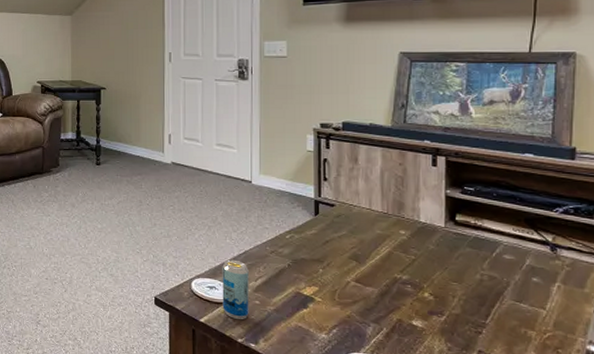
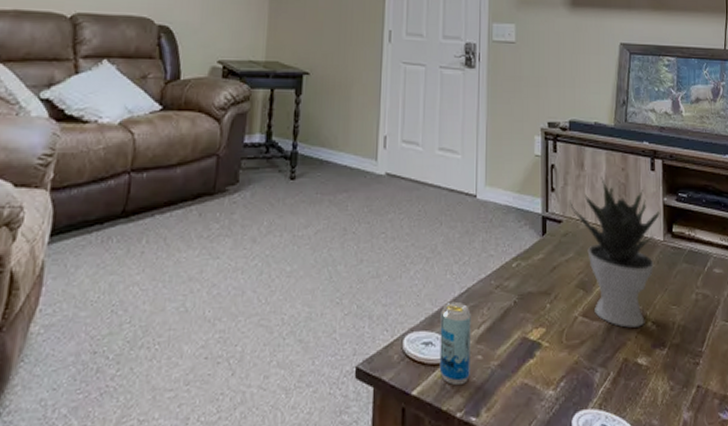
potted plant: none [342,170,441,296] -> present [569,177,660,328]

